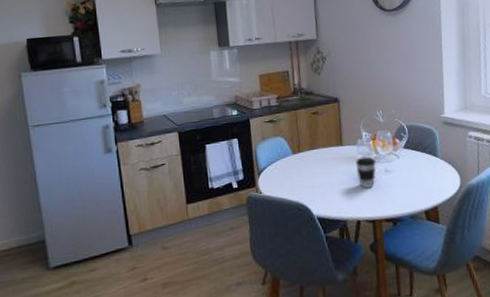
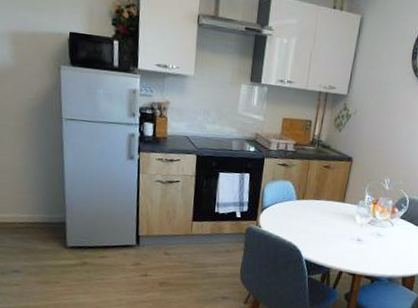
coffee cup: present [355,156,376,189] -> none [351,216,371,246]

